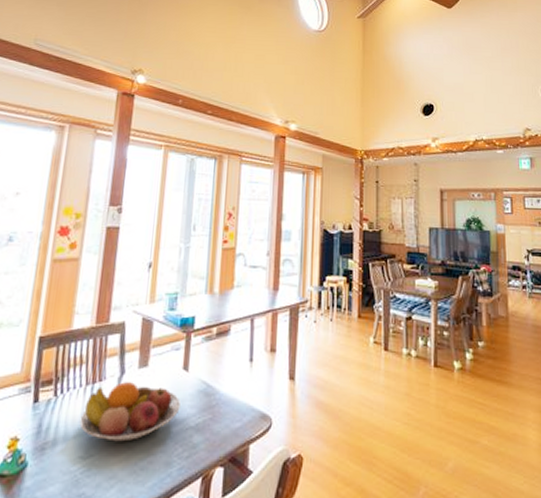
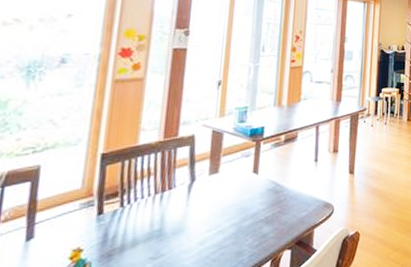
fruit bowl: present [79,382,180,442] -> none [149,188,251,241]

